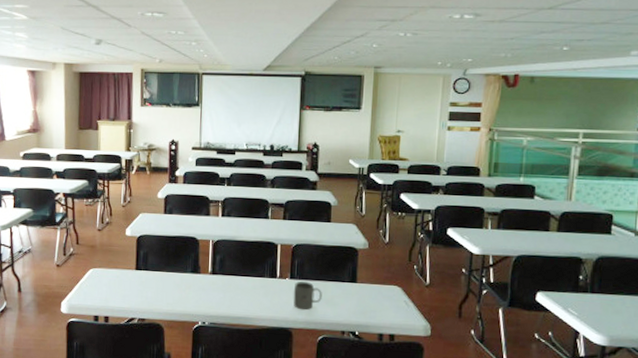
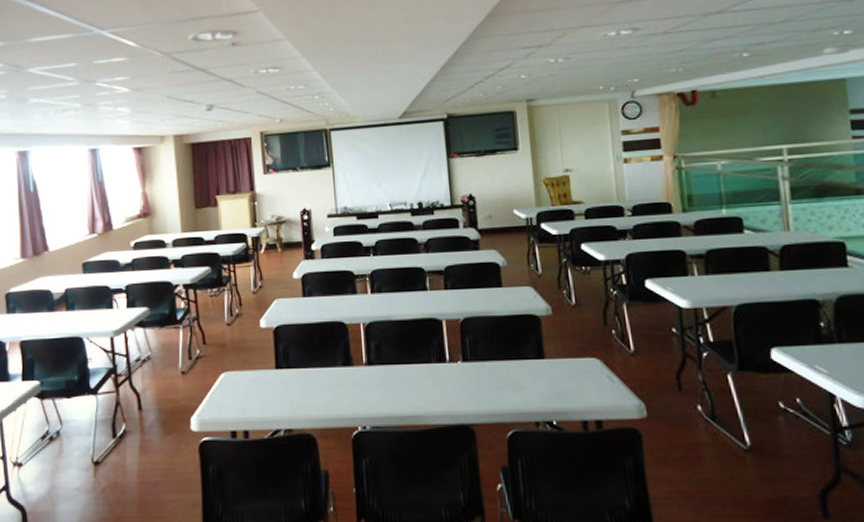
mug: present [293,281,322,310] -> none [468,364,505,400]

